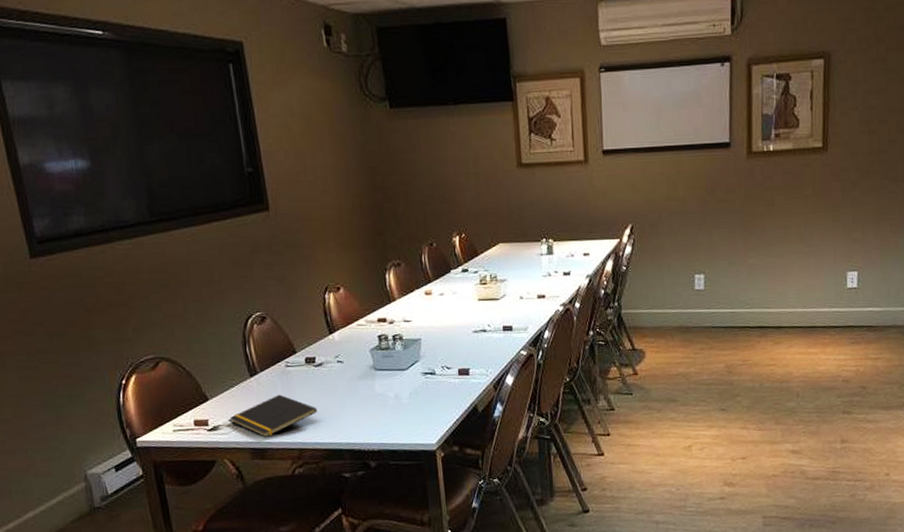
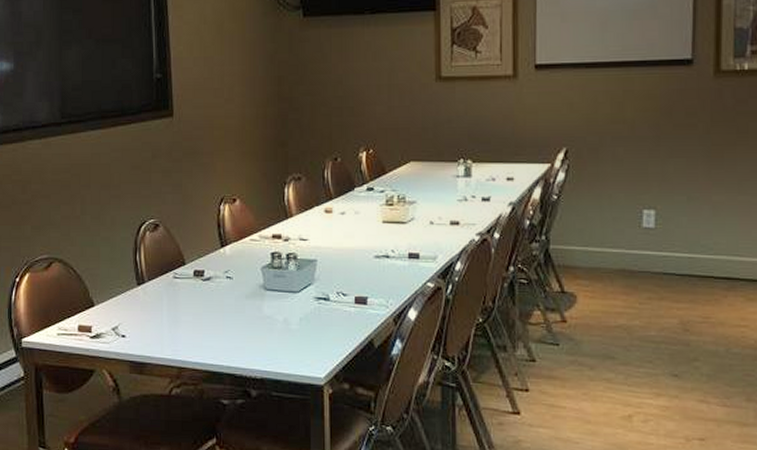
notepad: present [230,394,318,438] -> none [113,306,201,352]

